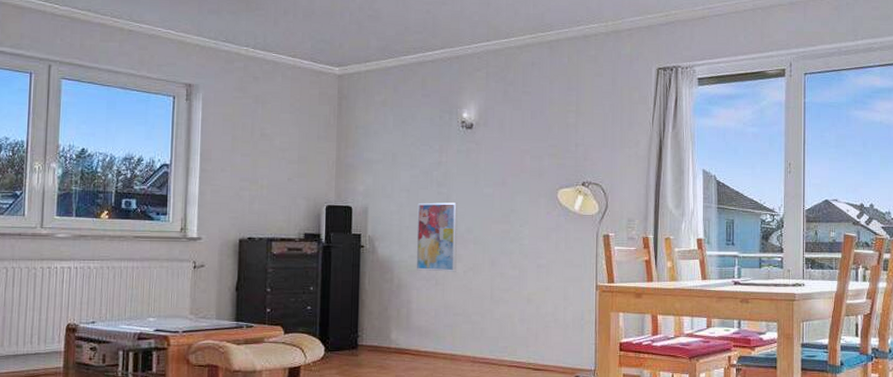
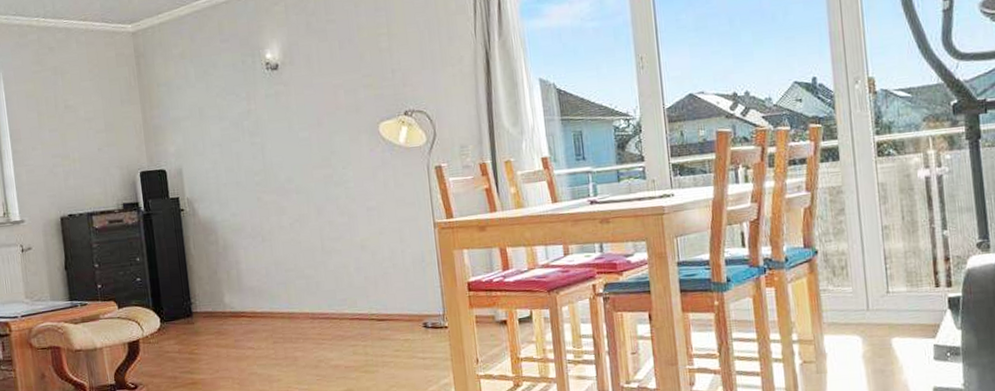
wall art: present [416,202,458,272] -> none [232,151,282,229]

